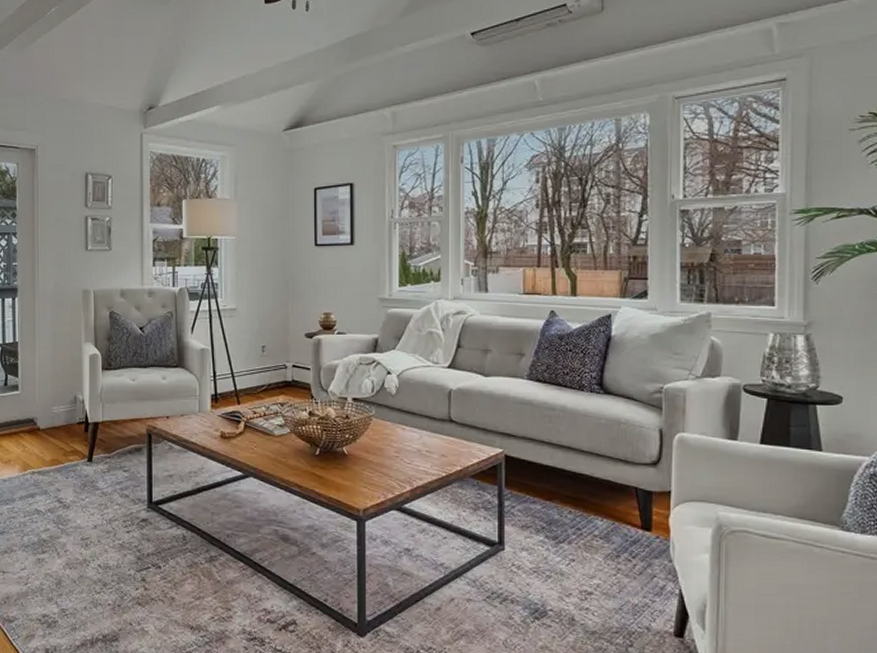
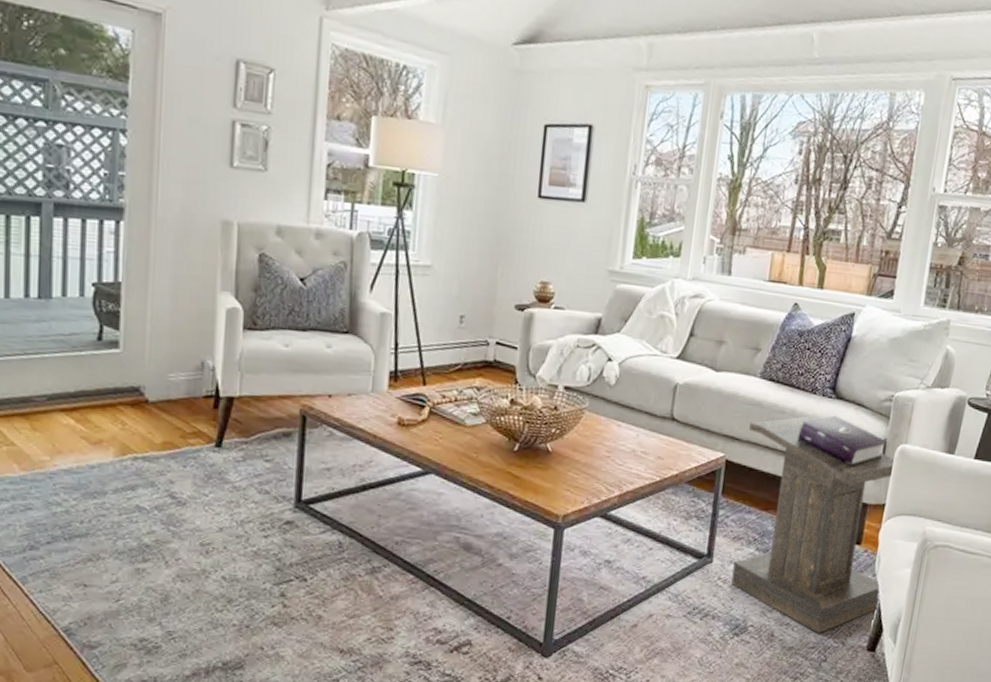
lectern: none [523,409,680,619] -> present [731,415,894,634]

